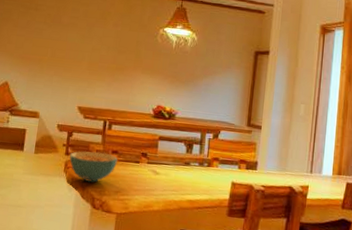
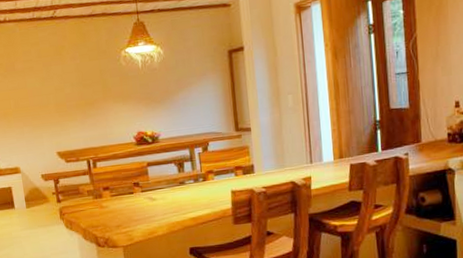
cereal bowl: present [69,151,118,183] -> none [62,191,111,224]

